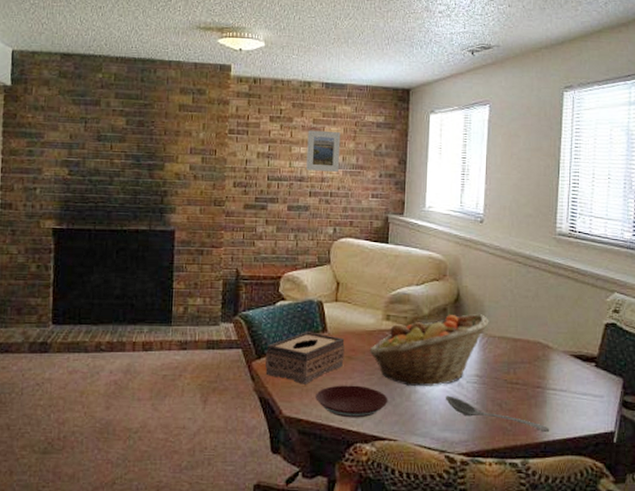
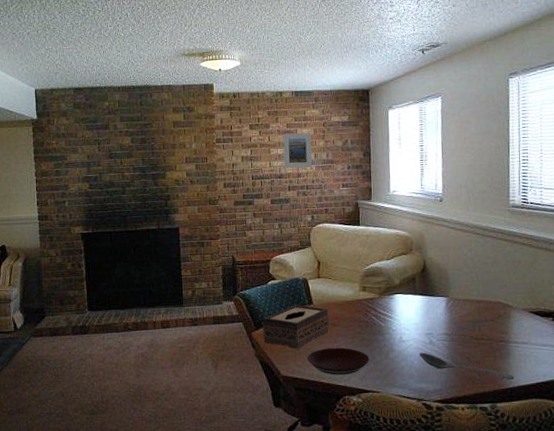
fruit basket: present [369,314,489,387] -> none [350,281,454,347]

